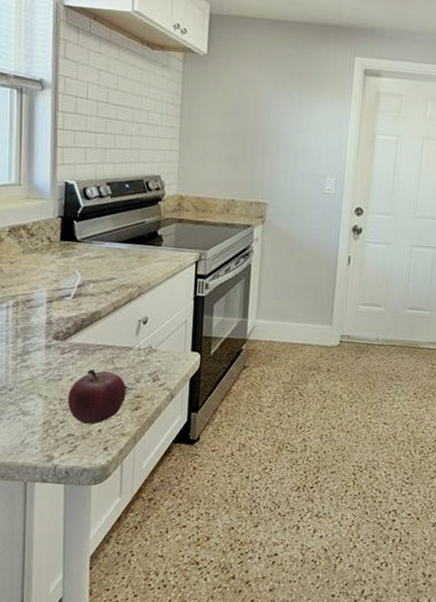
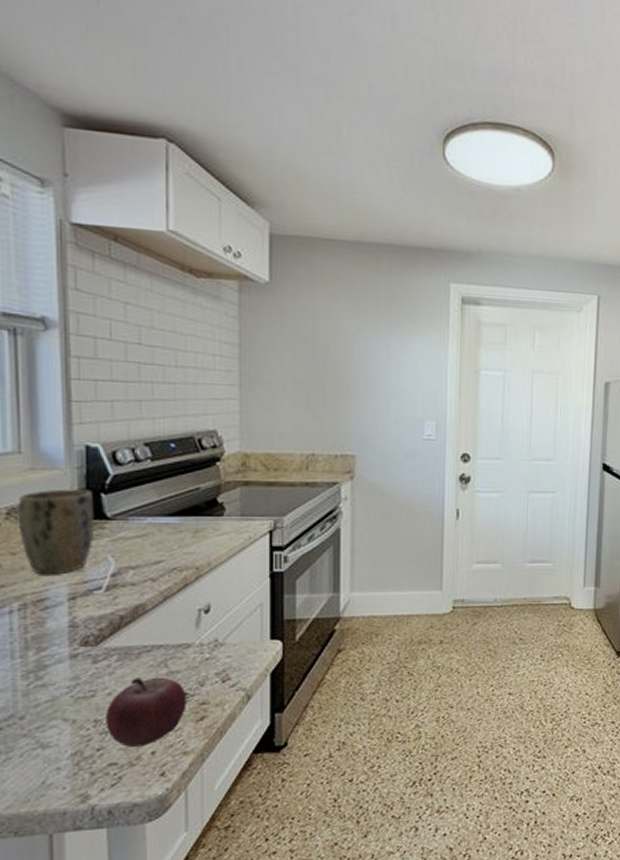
plant pot: none [17,215,69,282] -> present [19,489,95,575]

